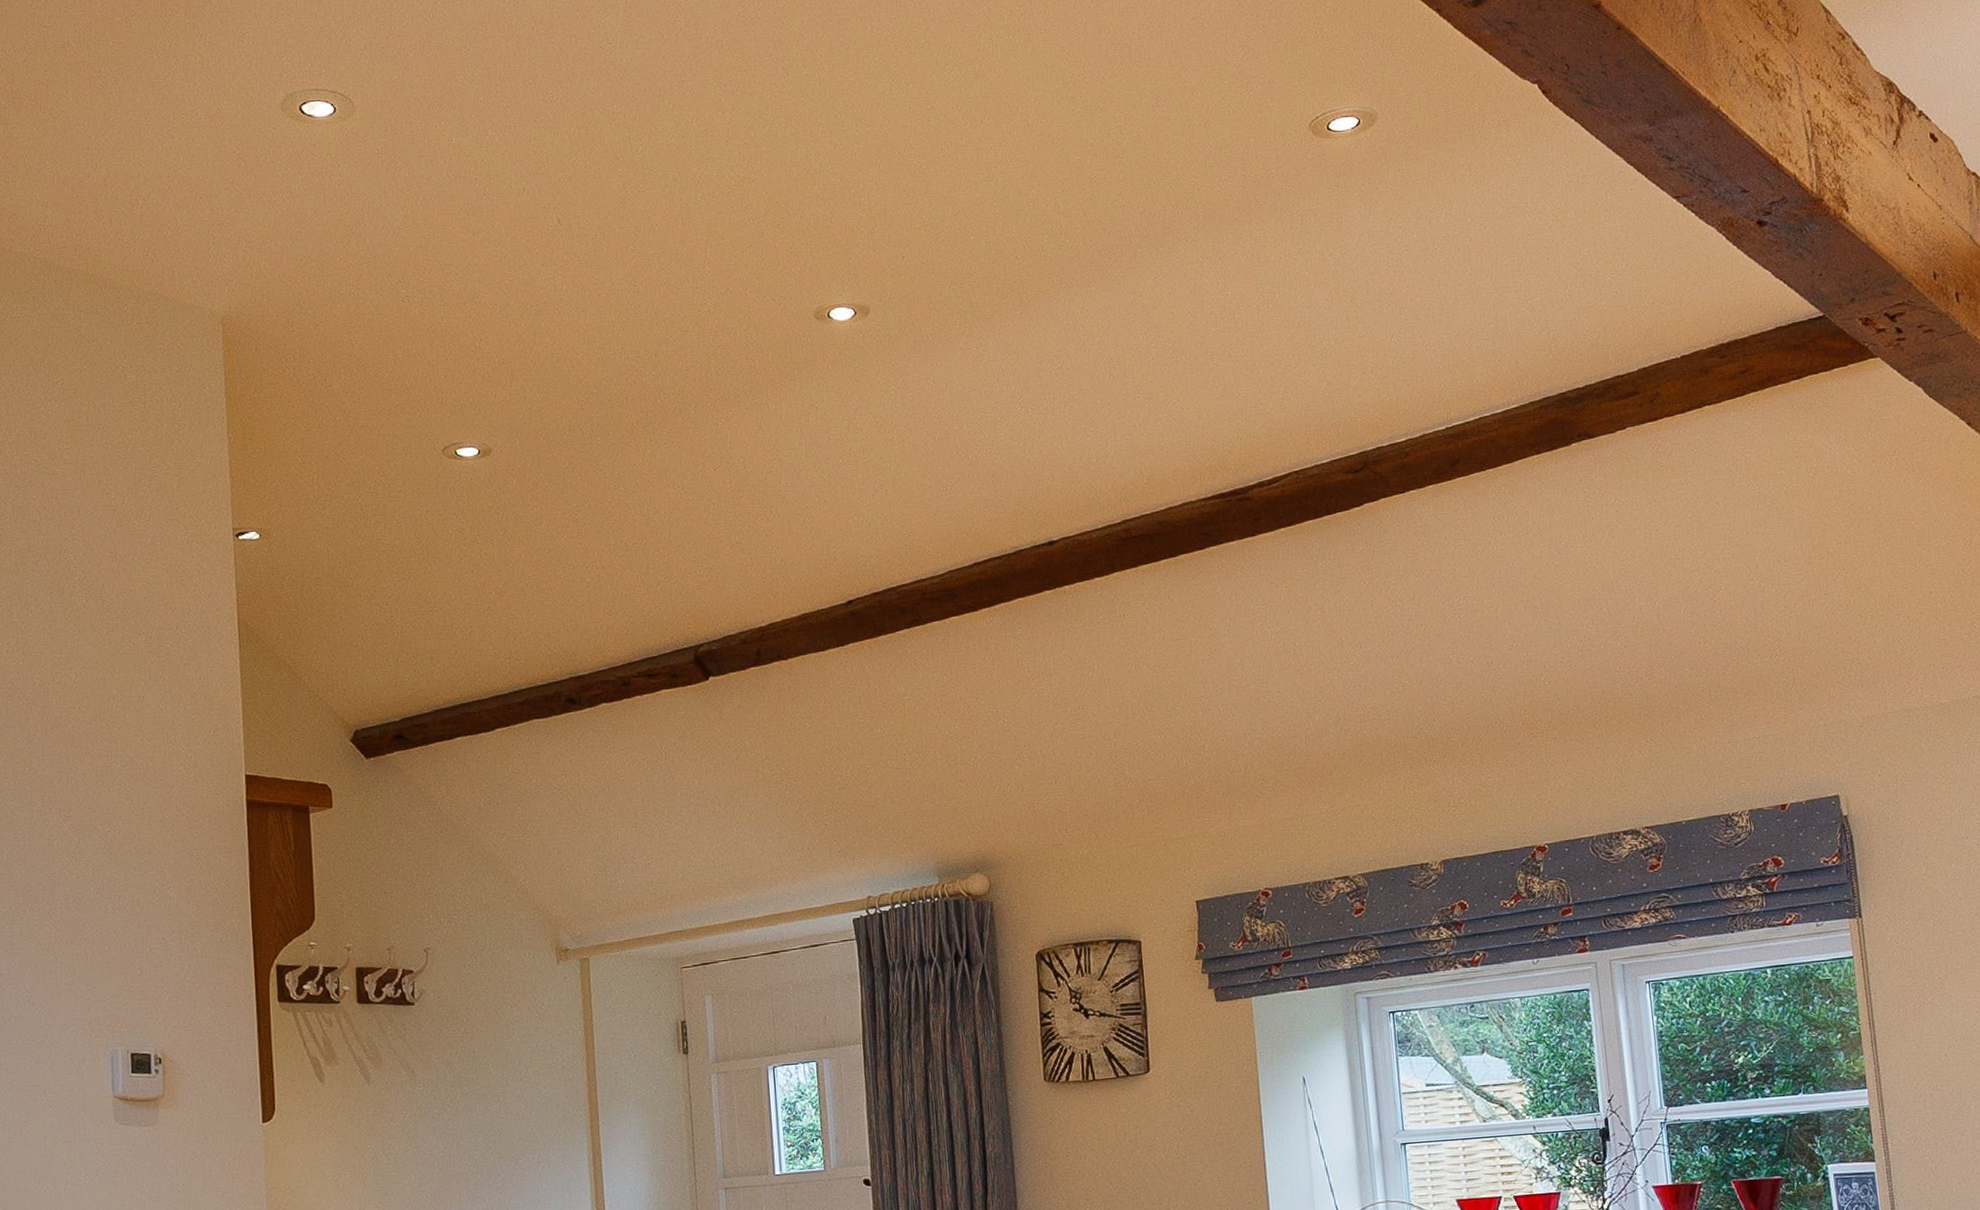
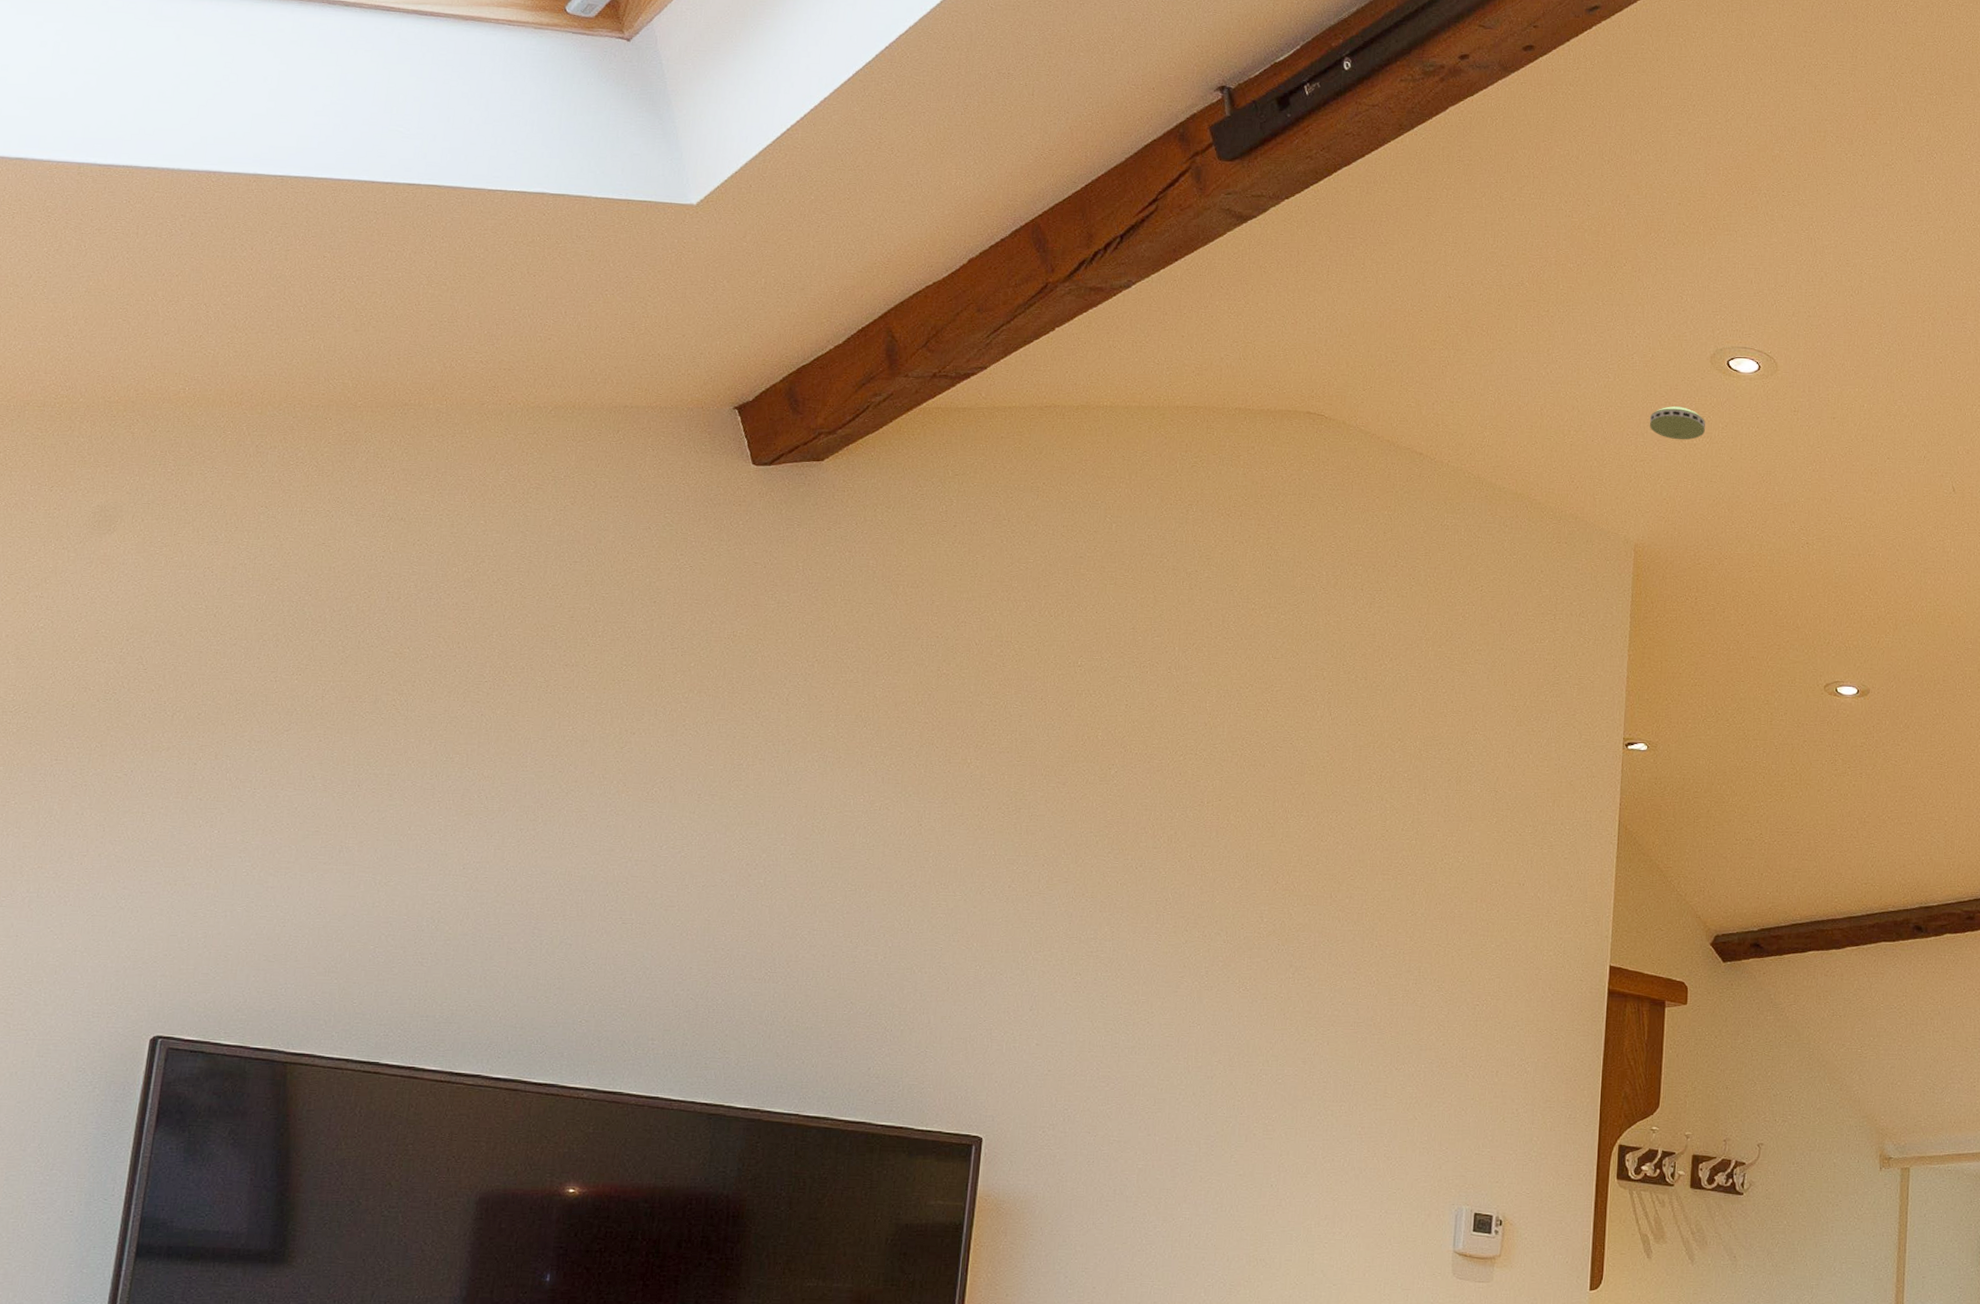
smoke detector: none [222,161,284,198] -> present [1649,406,1705,440]

